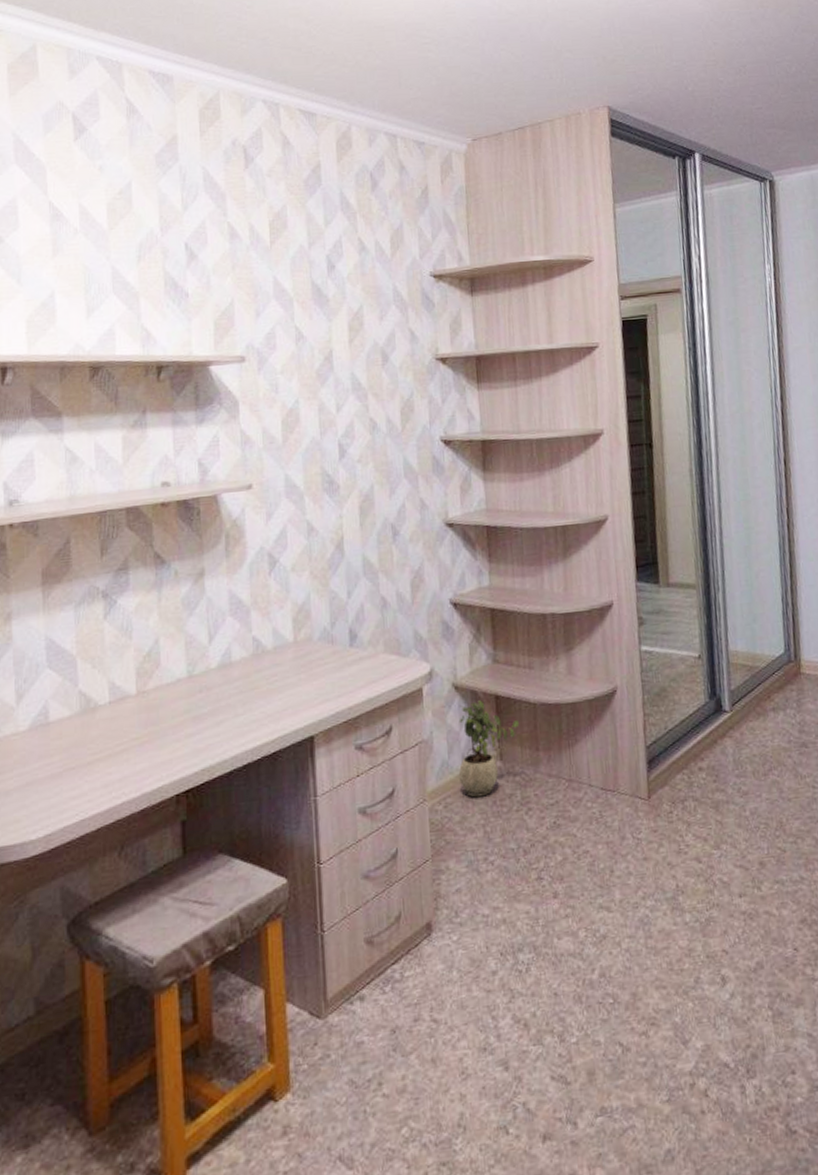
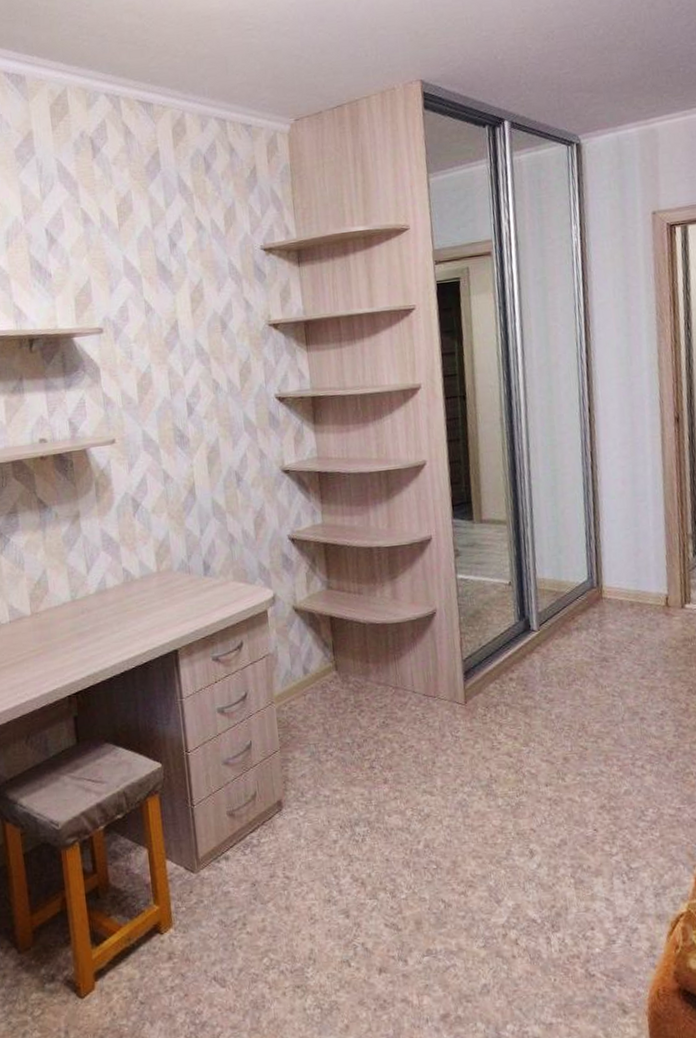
potted plant: present [458,700,520,798] -> none [299,621,352,701]

